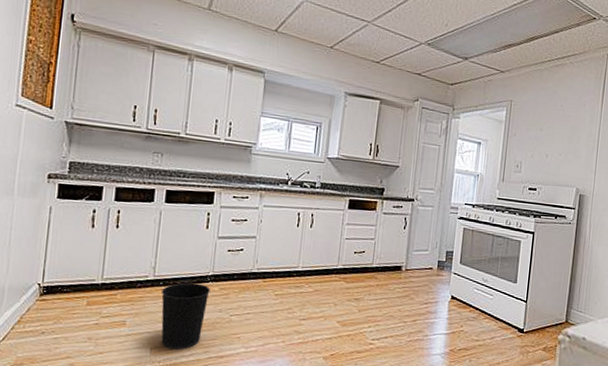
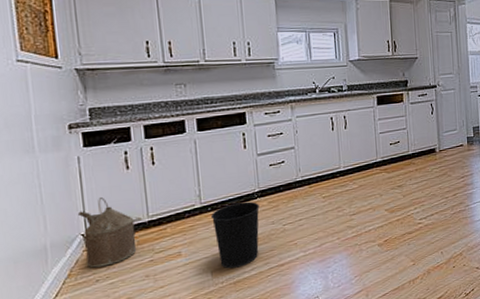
watering can: none [37,251,97,320] -> present [77,197,143,268]

